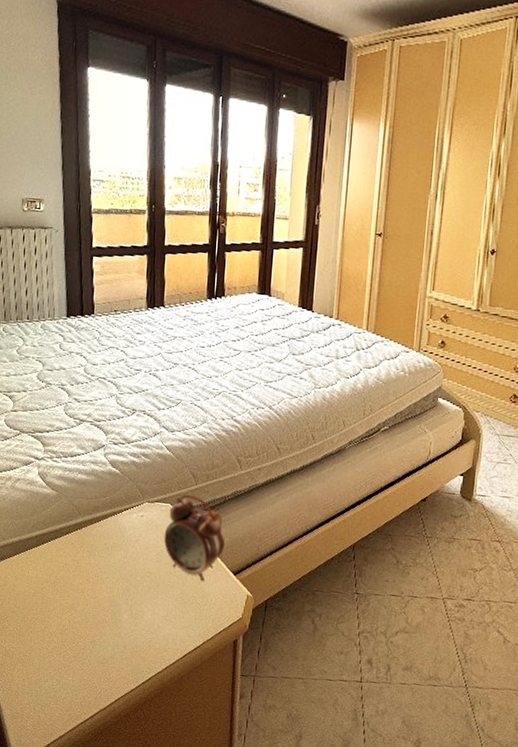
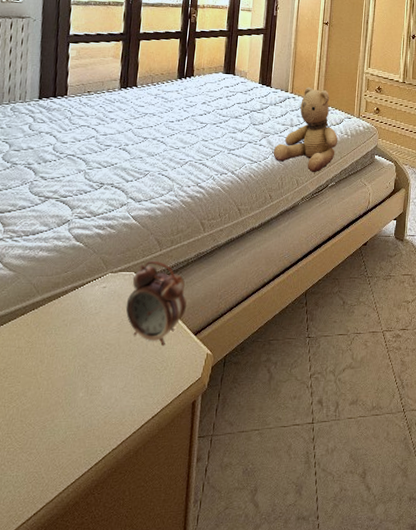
teddy bear: none [315,312,392,414] -> present [273,87,338,173]

